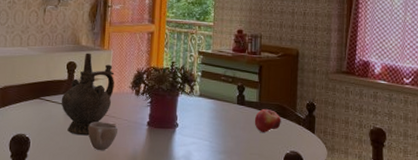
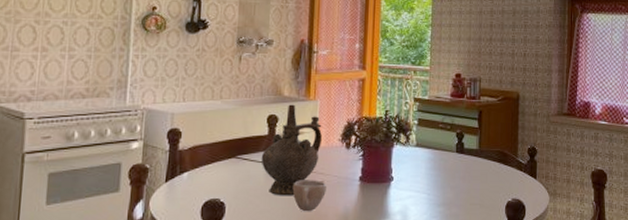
fruit: present [254,108,281,133] -> none [474,155,502,182]

